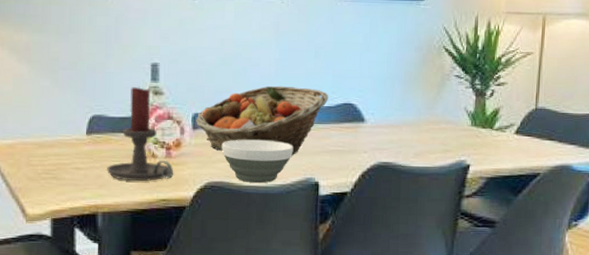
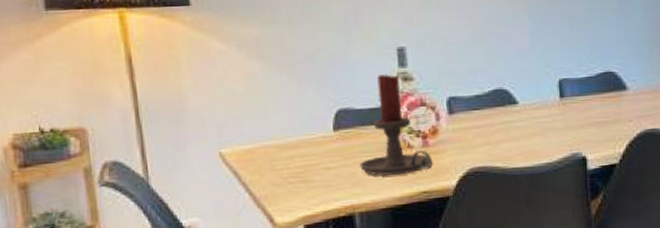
fruit basket: present [196,85,329,155] -> none [451,59,588,134]
bowl: present [221,139,293,183] -> none [481,118,556,164]

